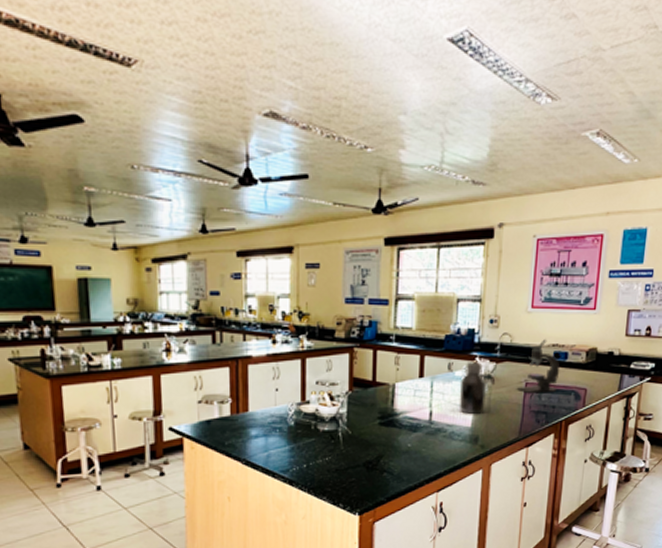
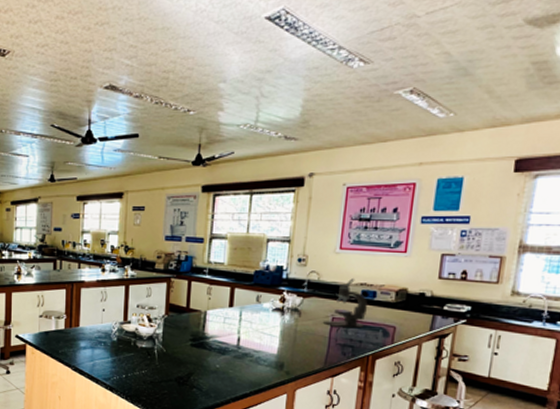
bottle: present [459,361,487,415] -> none [265,294,294,344]

